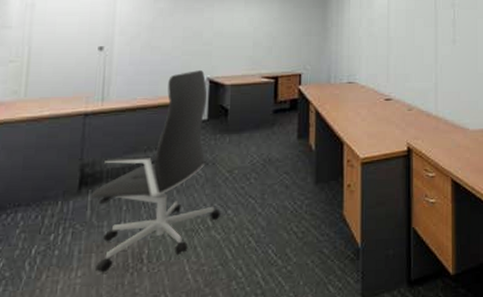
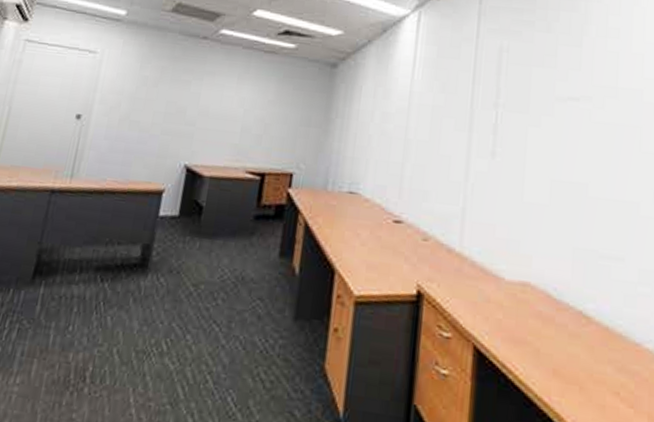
office chair: present [90,70,220,273] -> none [35,154,183,386]

